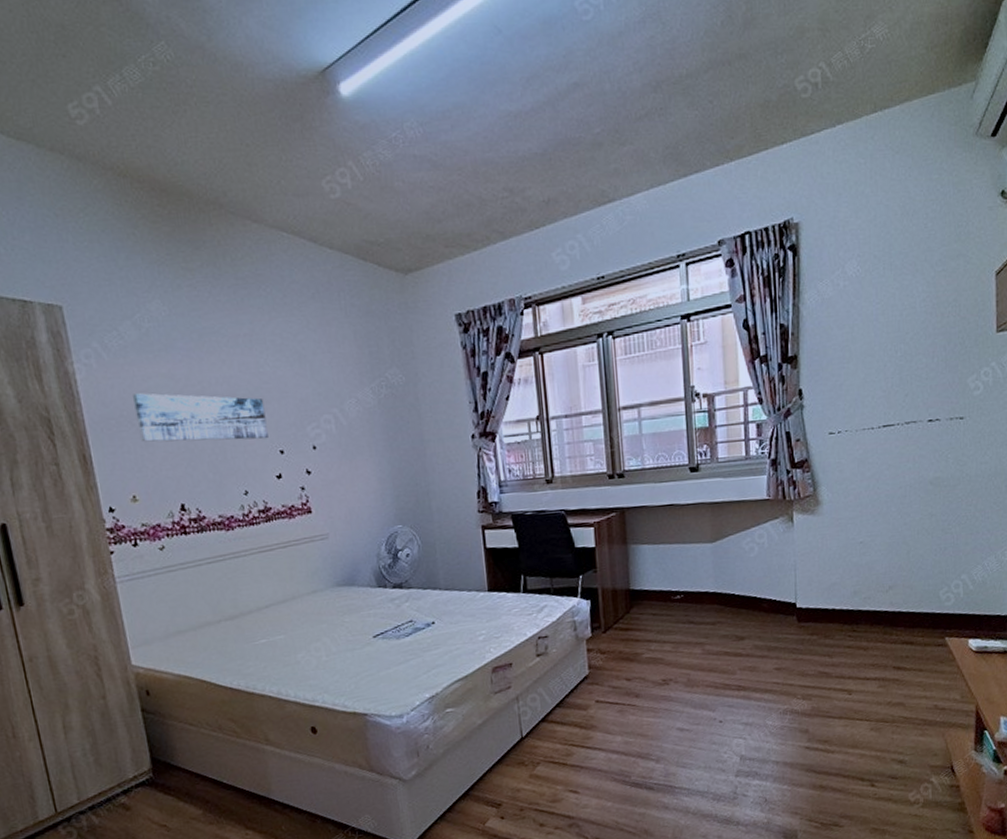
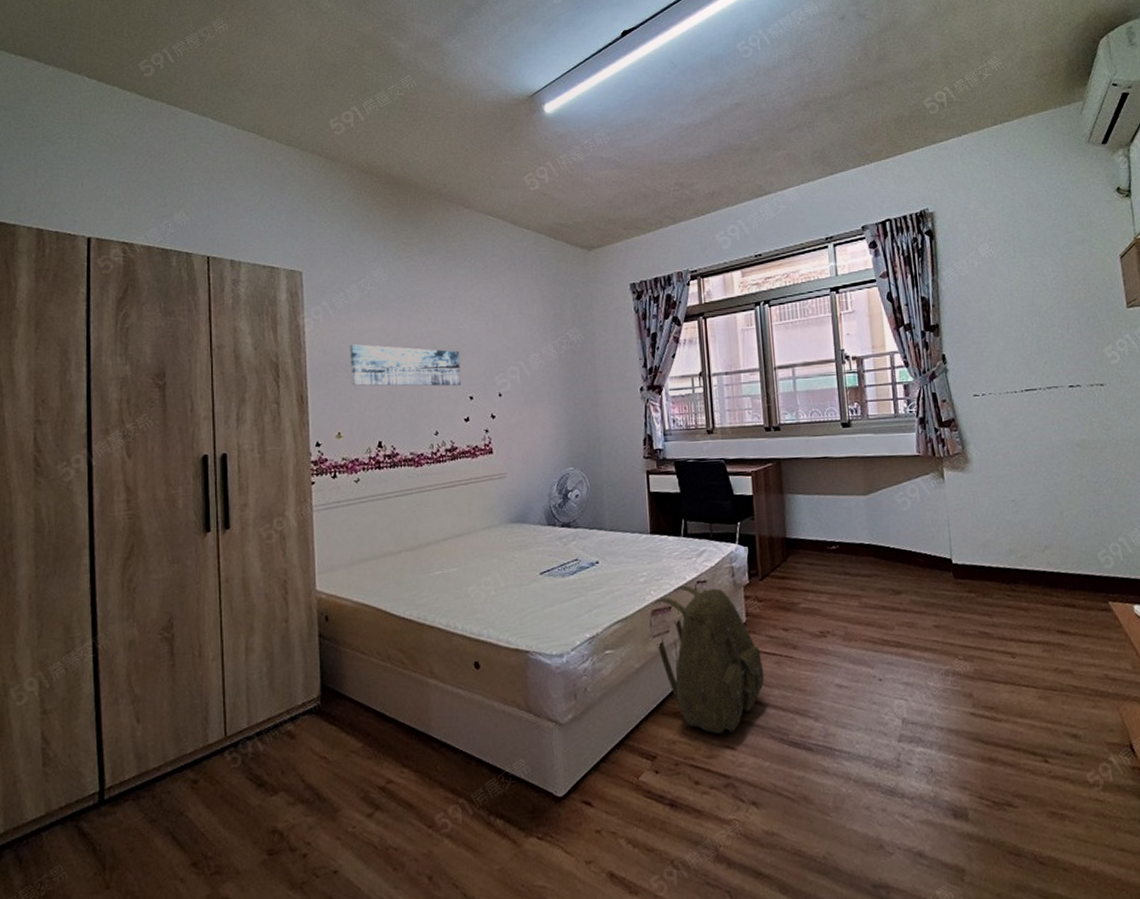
backpack: none [493,641,607,781] -> present [653,585,765,735]

